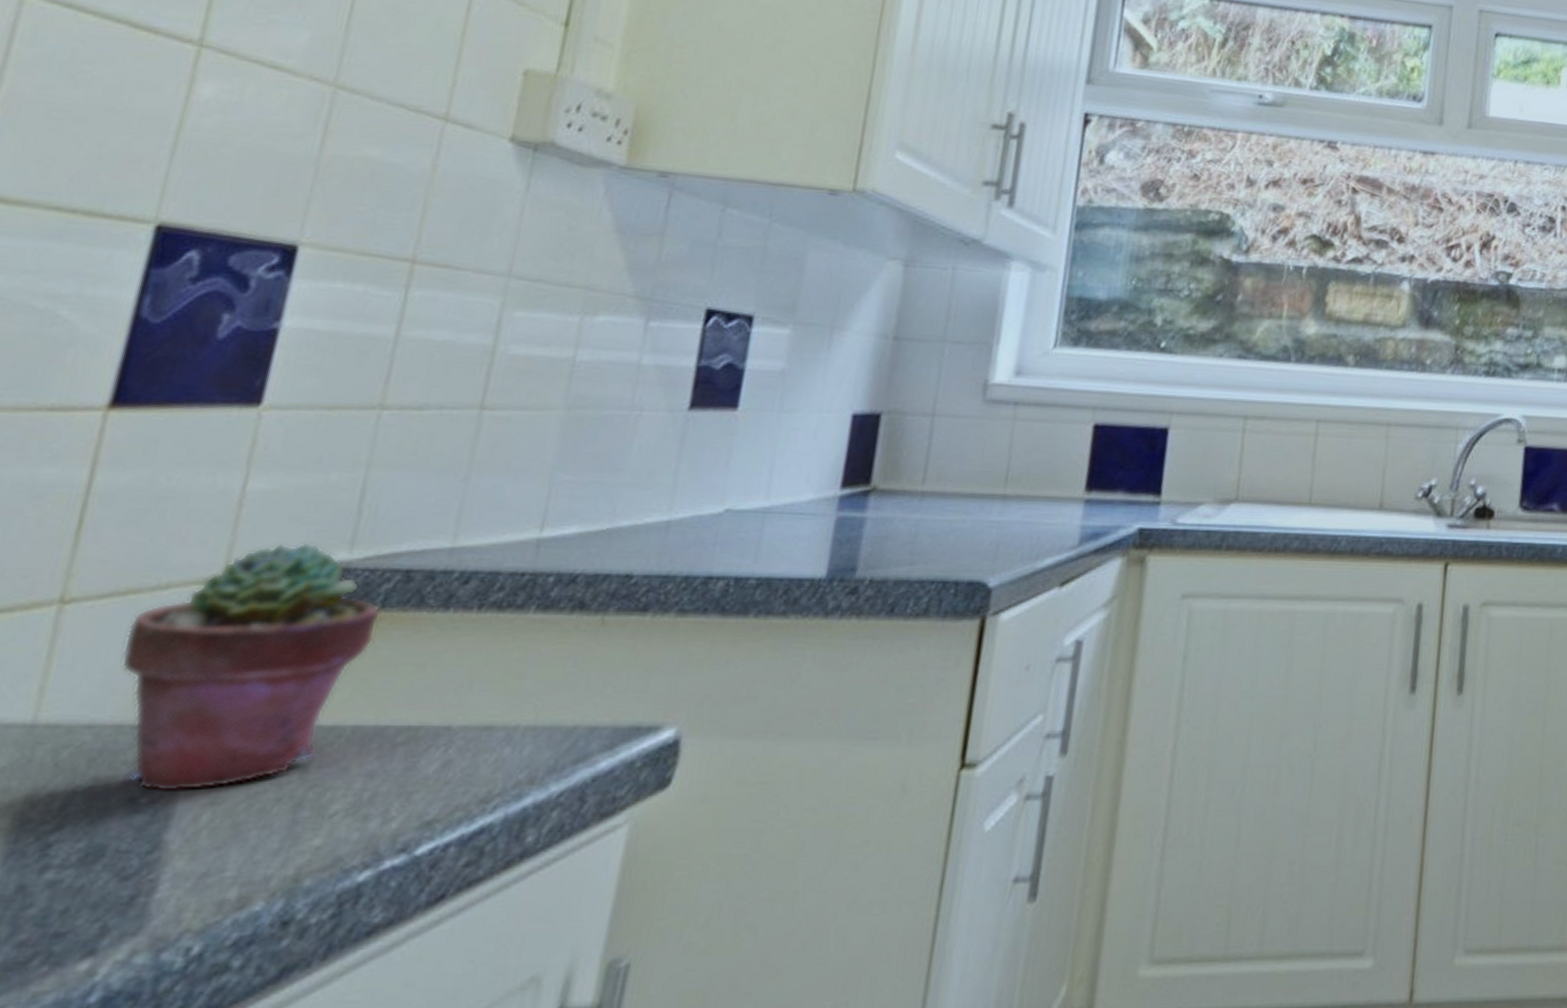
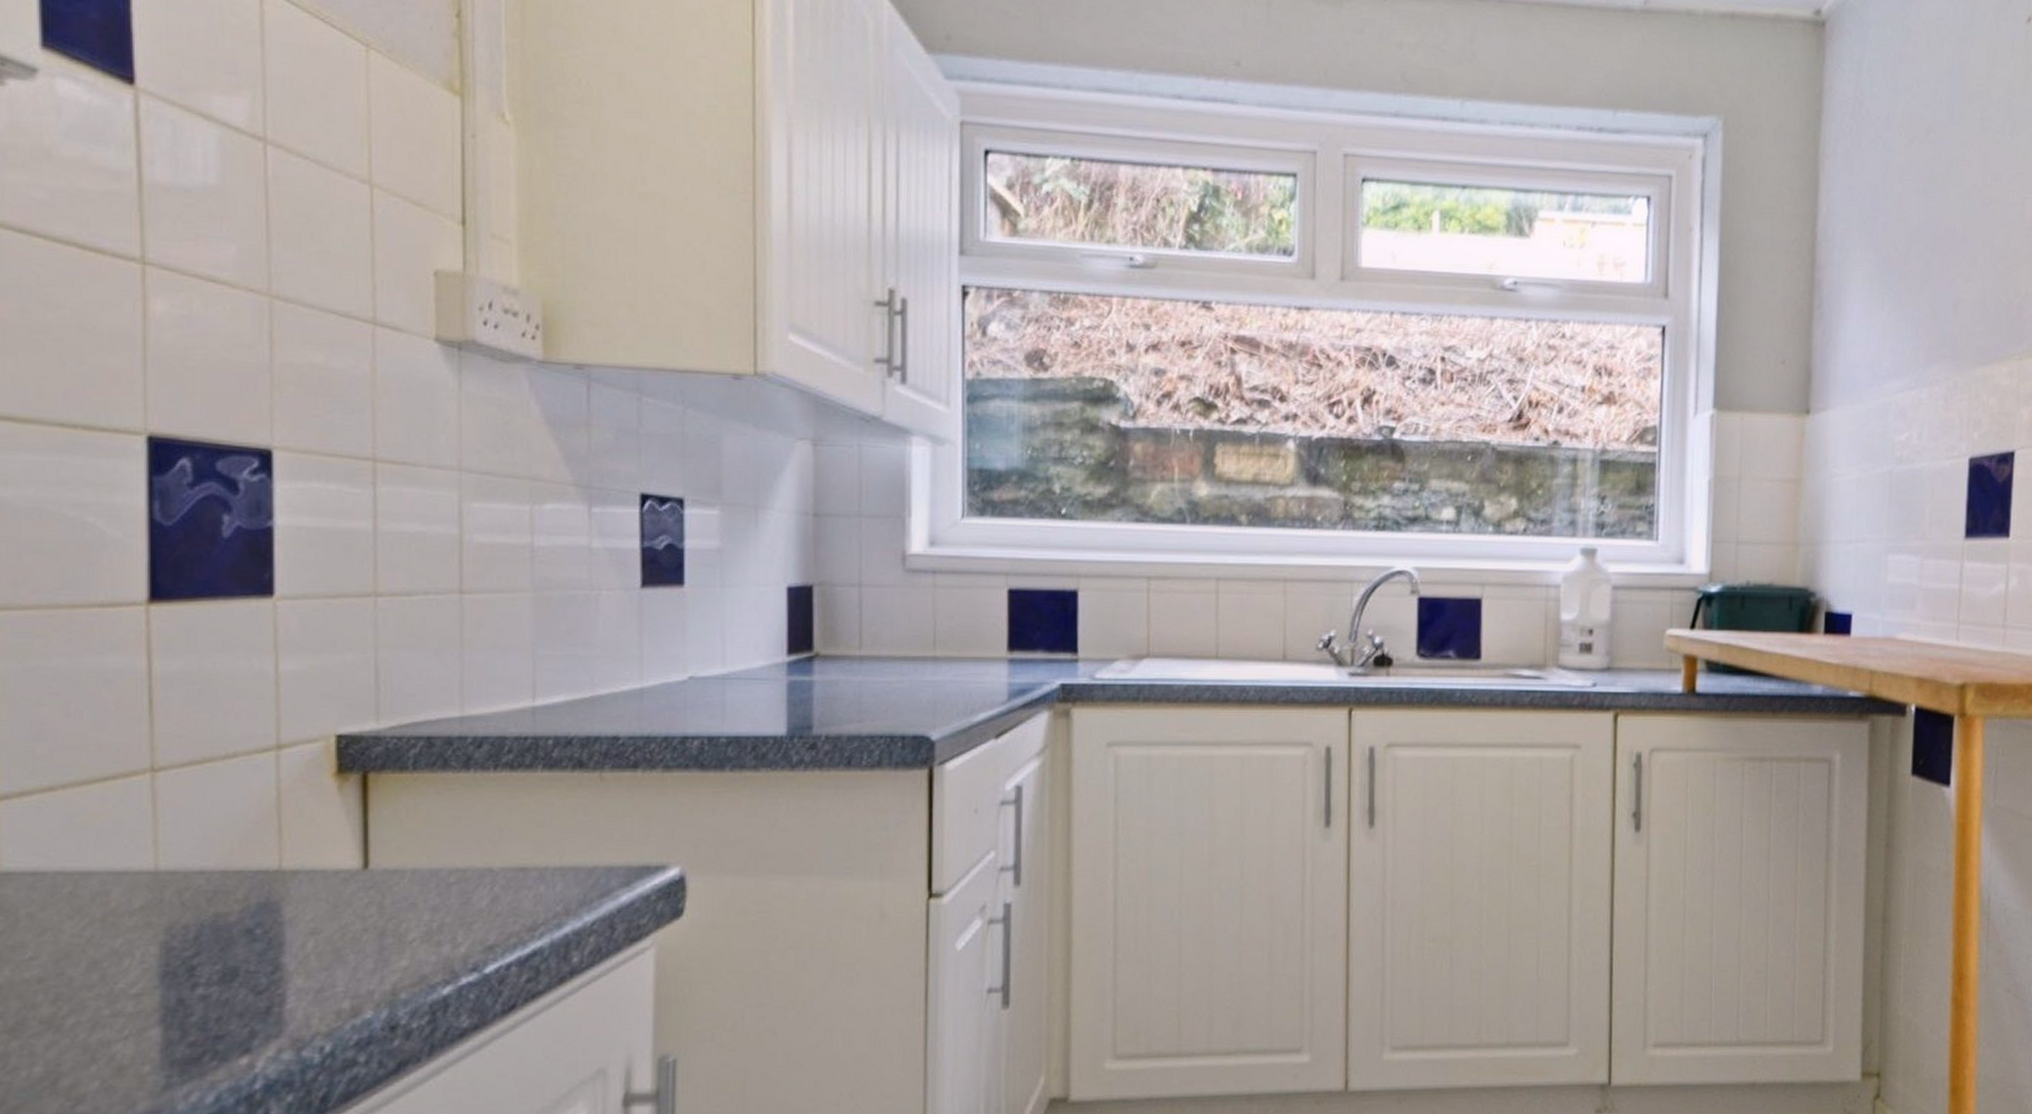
potted succulent: present [120,543,382,791] -> none [212,715,415,924]

